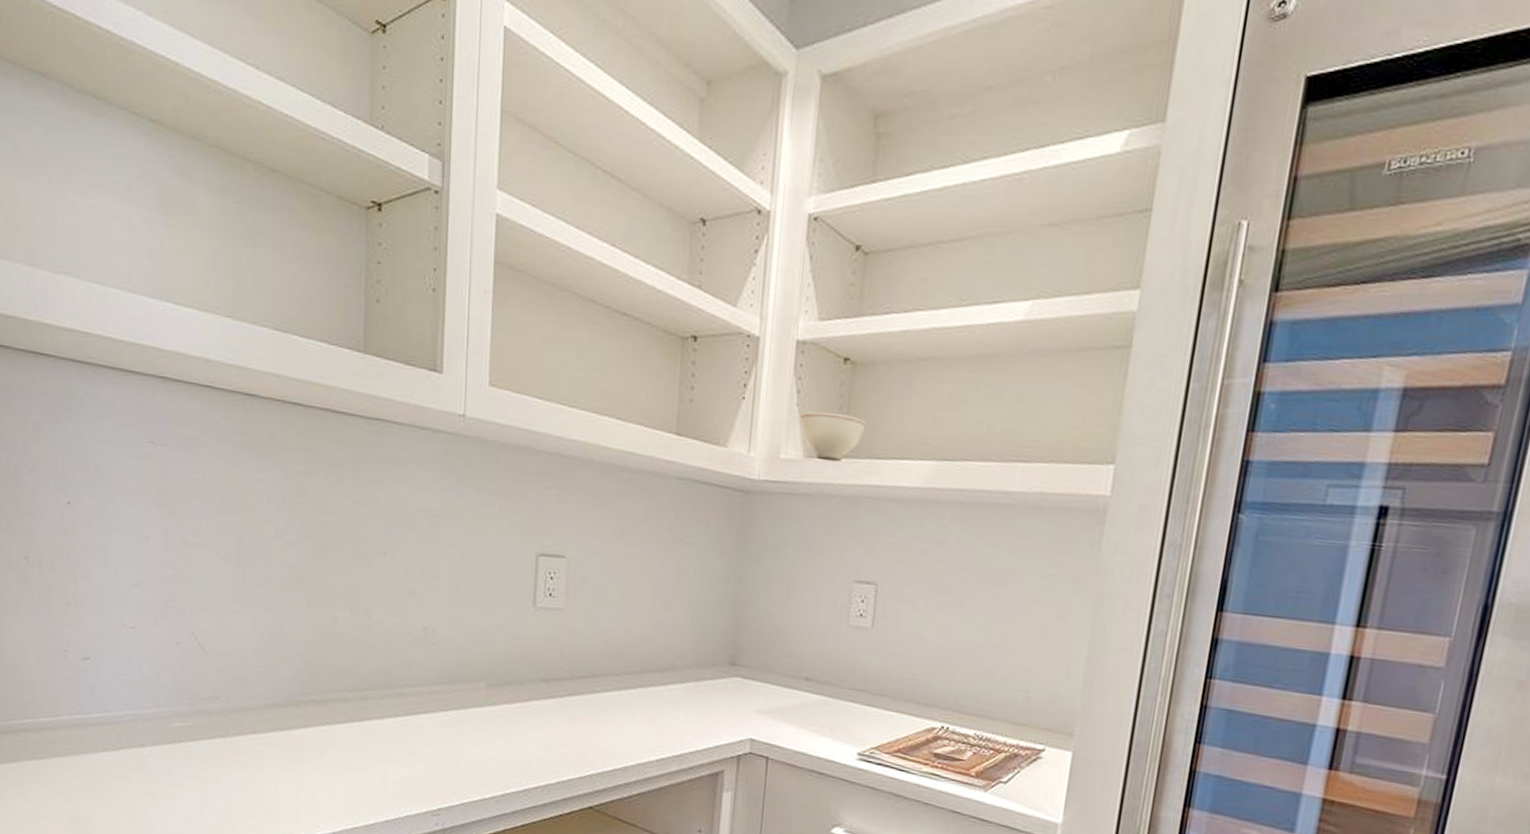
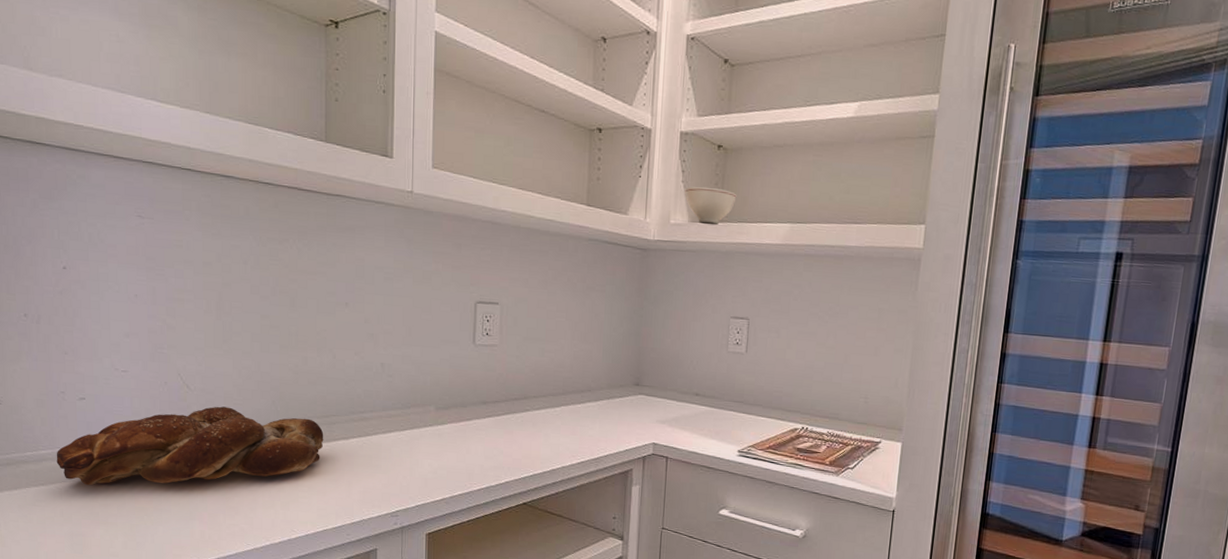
bread loaf: none [57,673,356,763] -> present [56,406,324,486]

